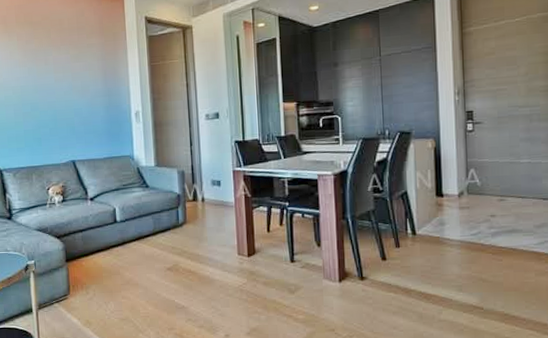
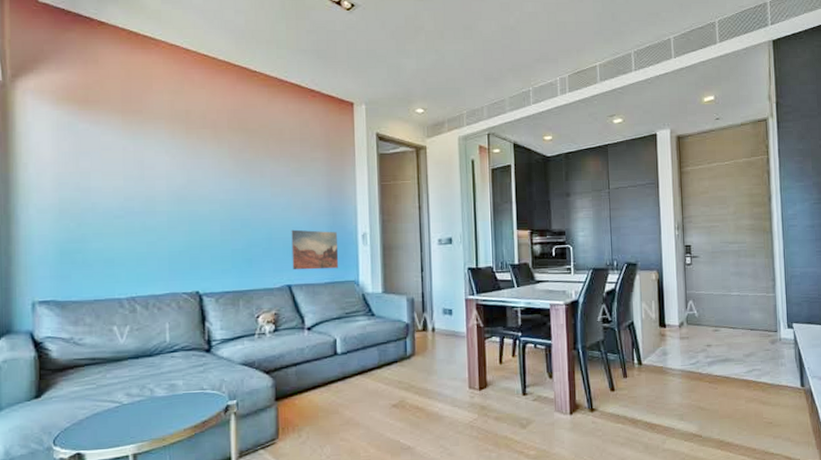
wall art: none [73,110,116,147] -> present [291,229,339,270]

